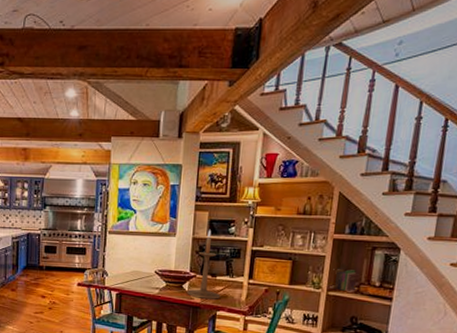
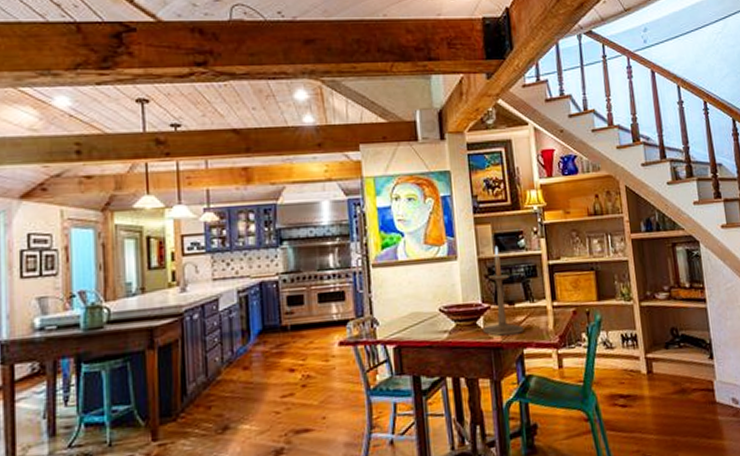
books: present [329,268,358,292] -> none [639,272,668,300]

